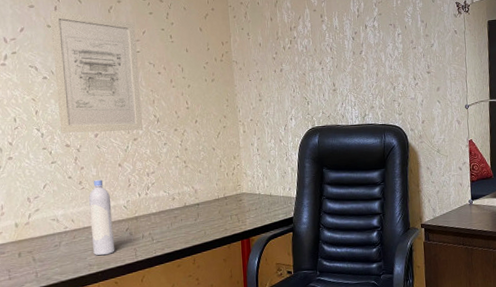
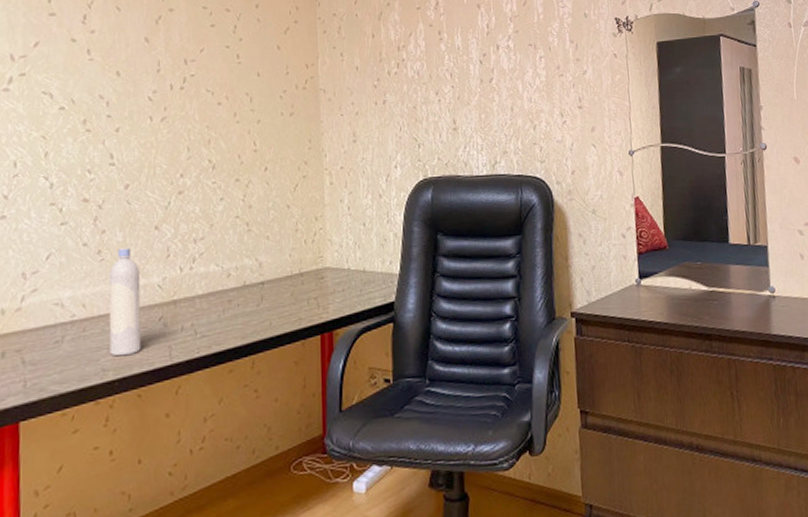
wall art: present [50,10,143,133] -> none [76,20,192,183]

